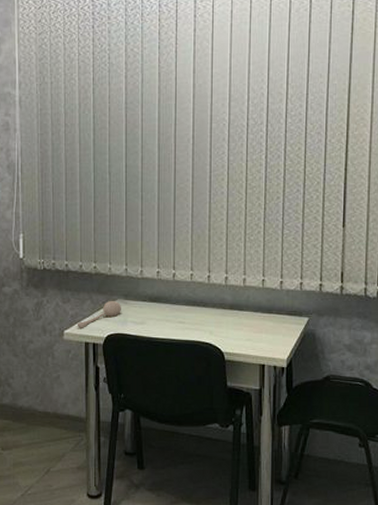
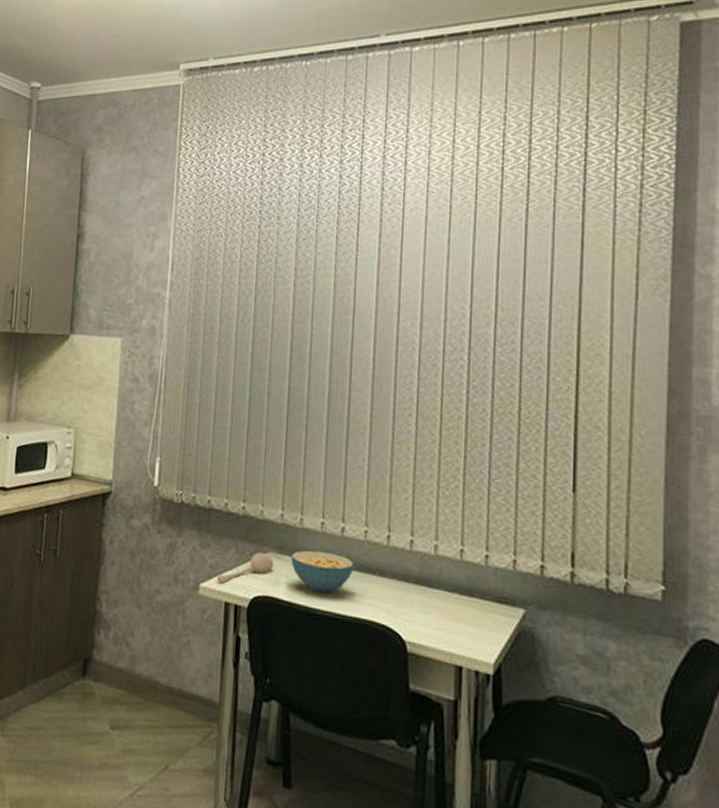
cereal bowl: none [134,294,184,325] -> present [290,550,355,594]

